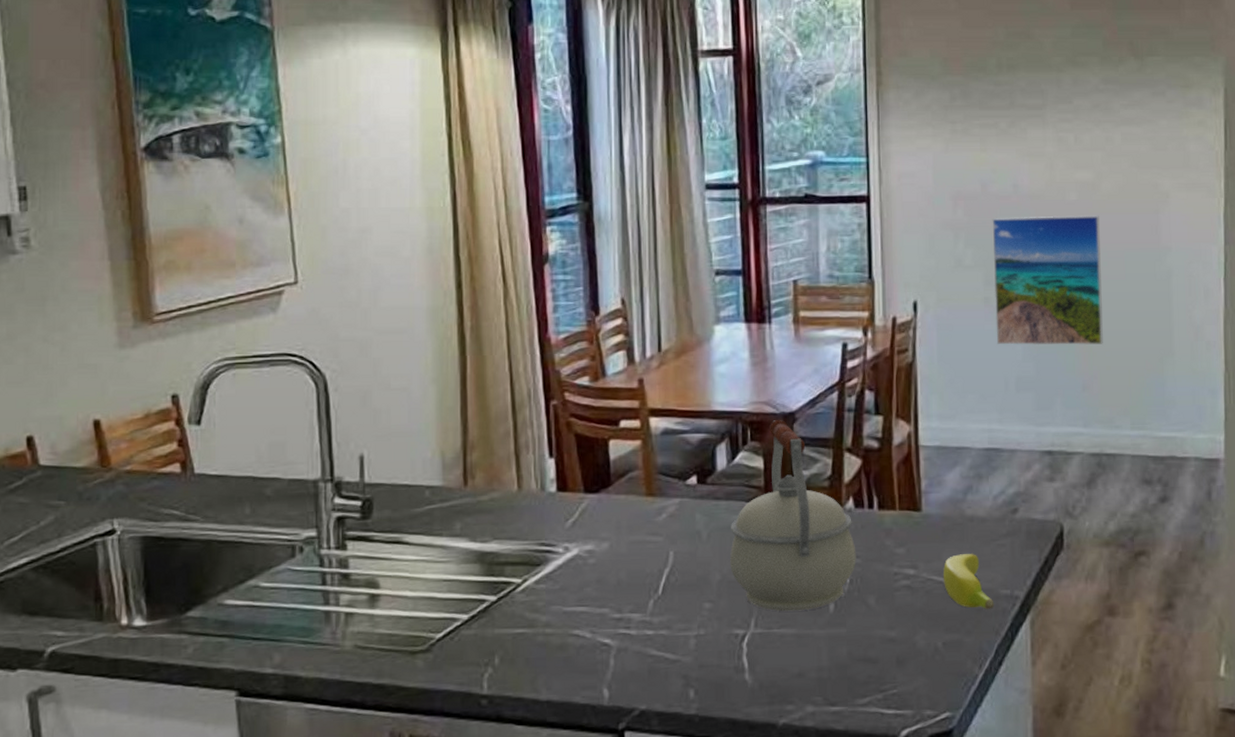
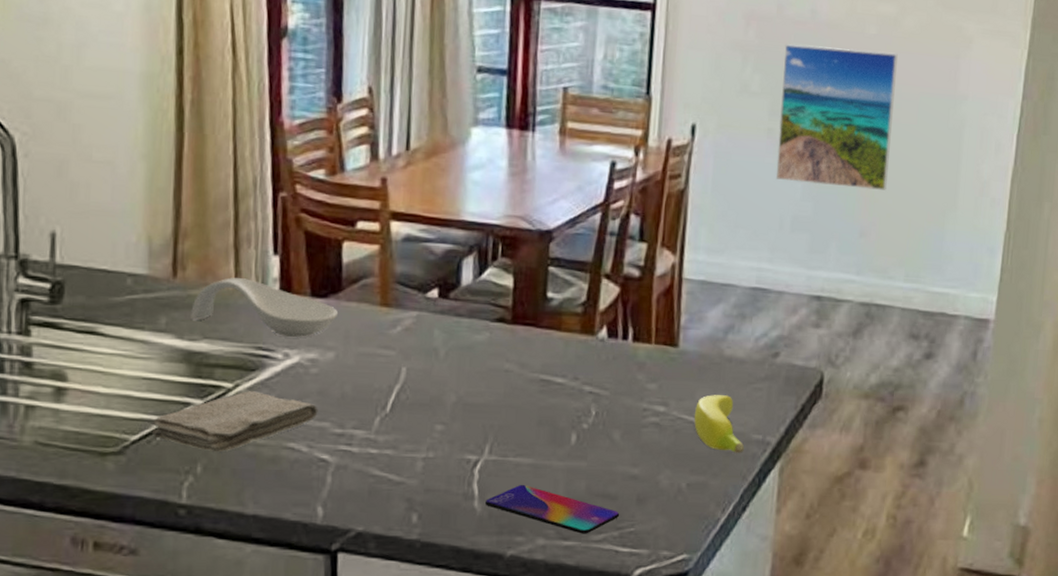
washcloth: none [455,584,598,643] -> present [152,391,318,451]
spoon rest: none [481,482,610,531] -> present [191,278,339,337]
kettle: present [730,420,856,612] -> none [467,237,605,441]
smartphone: none [755,655,882,699] -> present [485,485,620,534]

